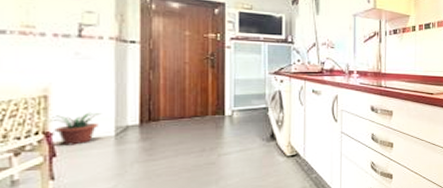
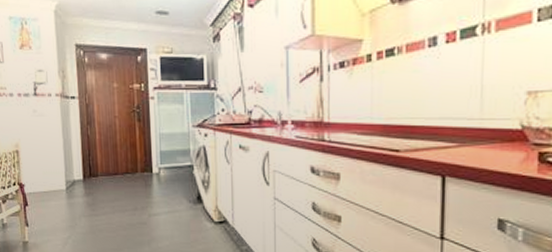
potted plant: present [50,112,102,146] -> none [22,166,55,197]

